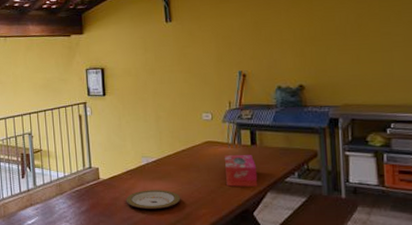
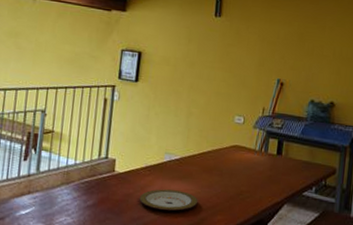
tissue box: present [225,154,258,187] -> none [246,161,279,197]

